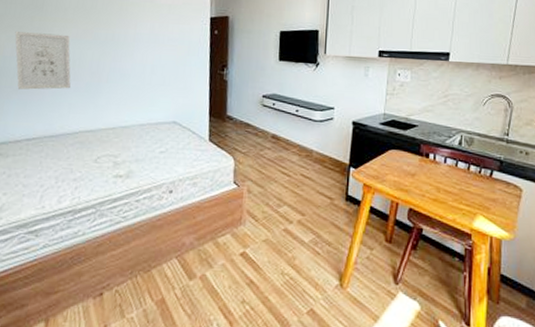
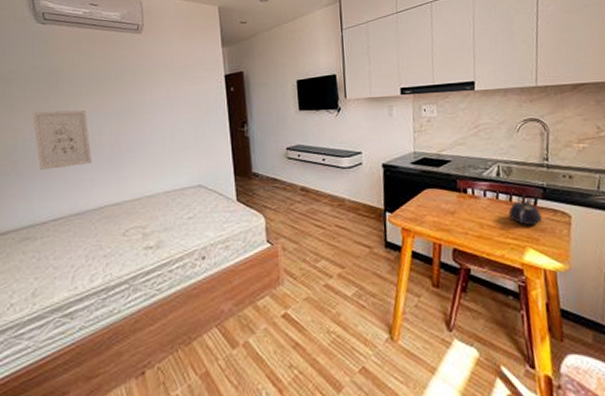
teapot: none [465,170,495,194] -> present [508,199,542,225]

